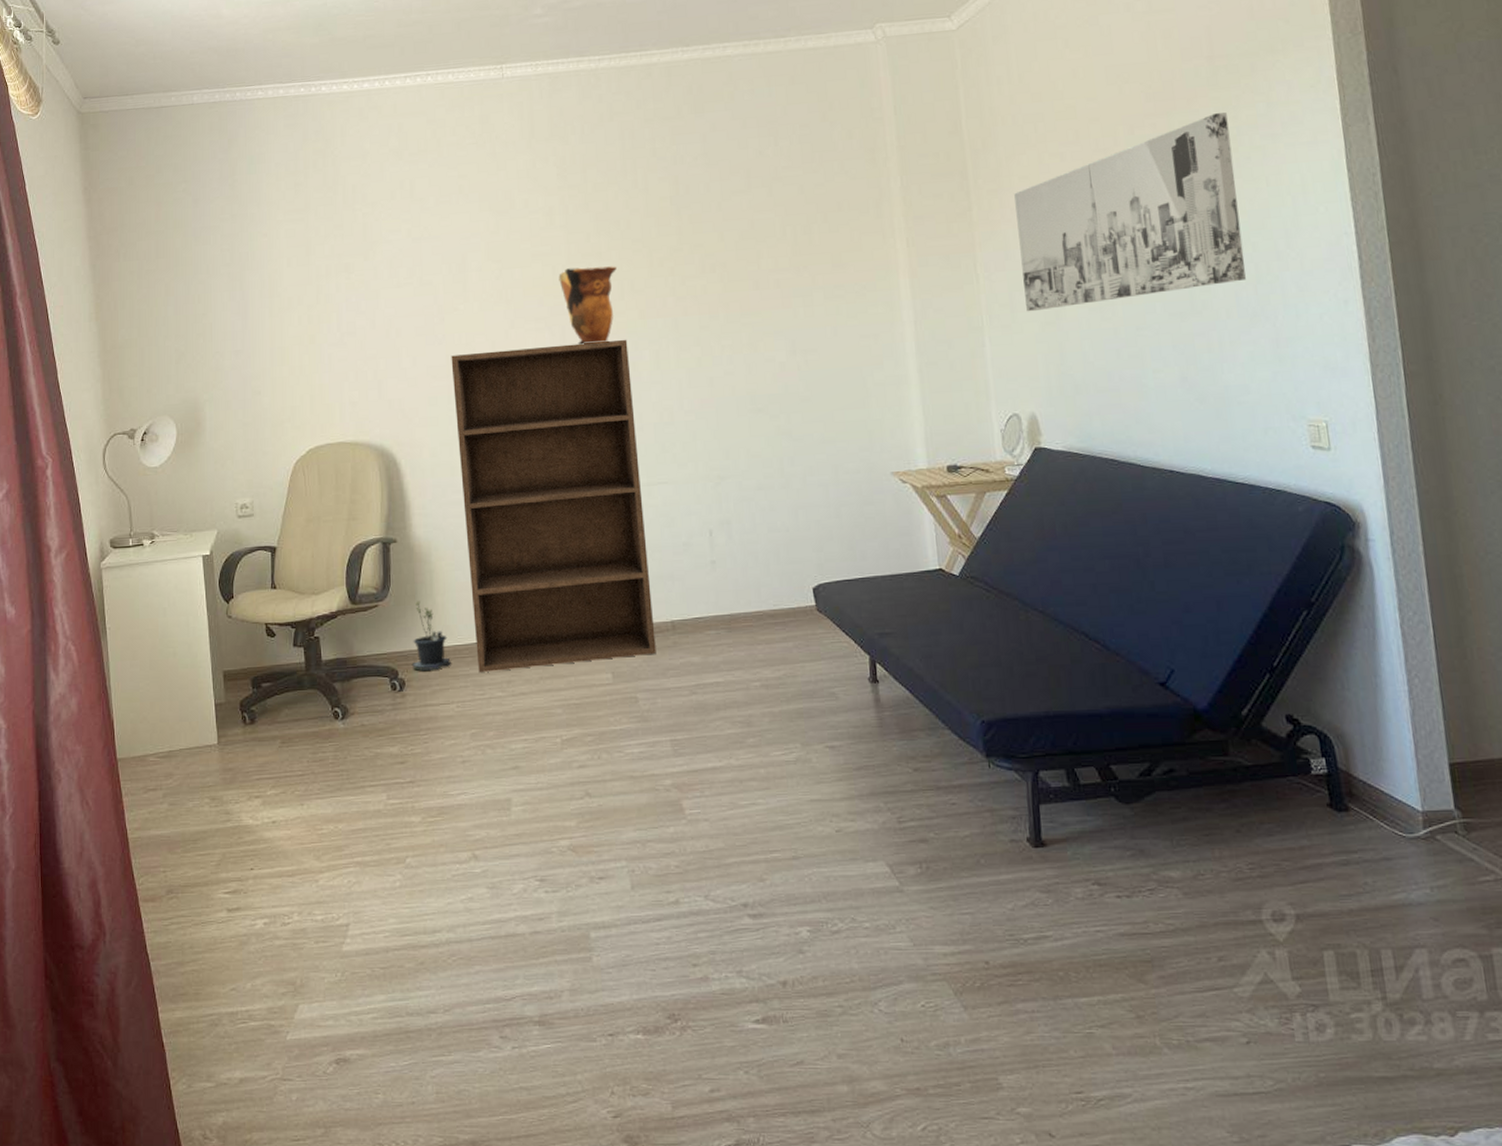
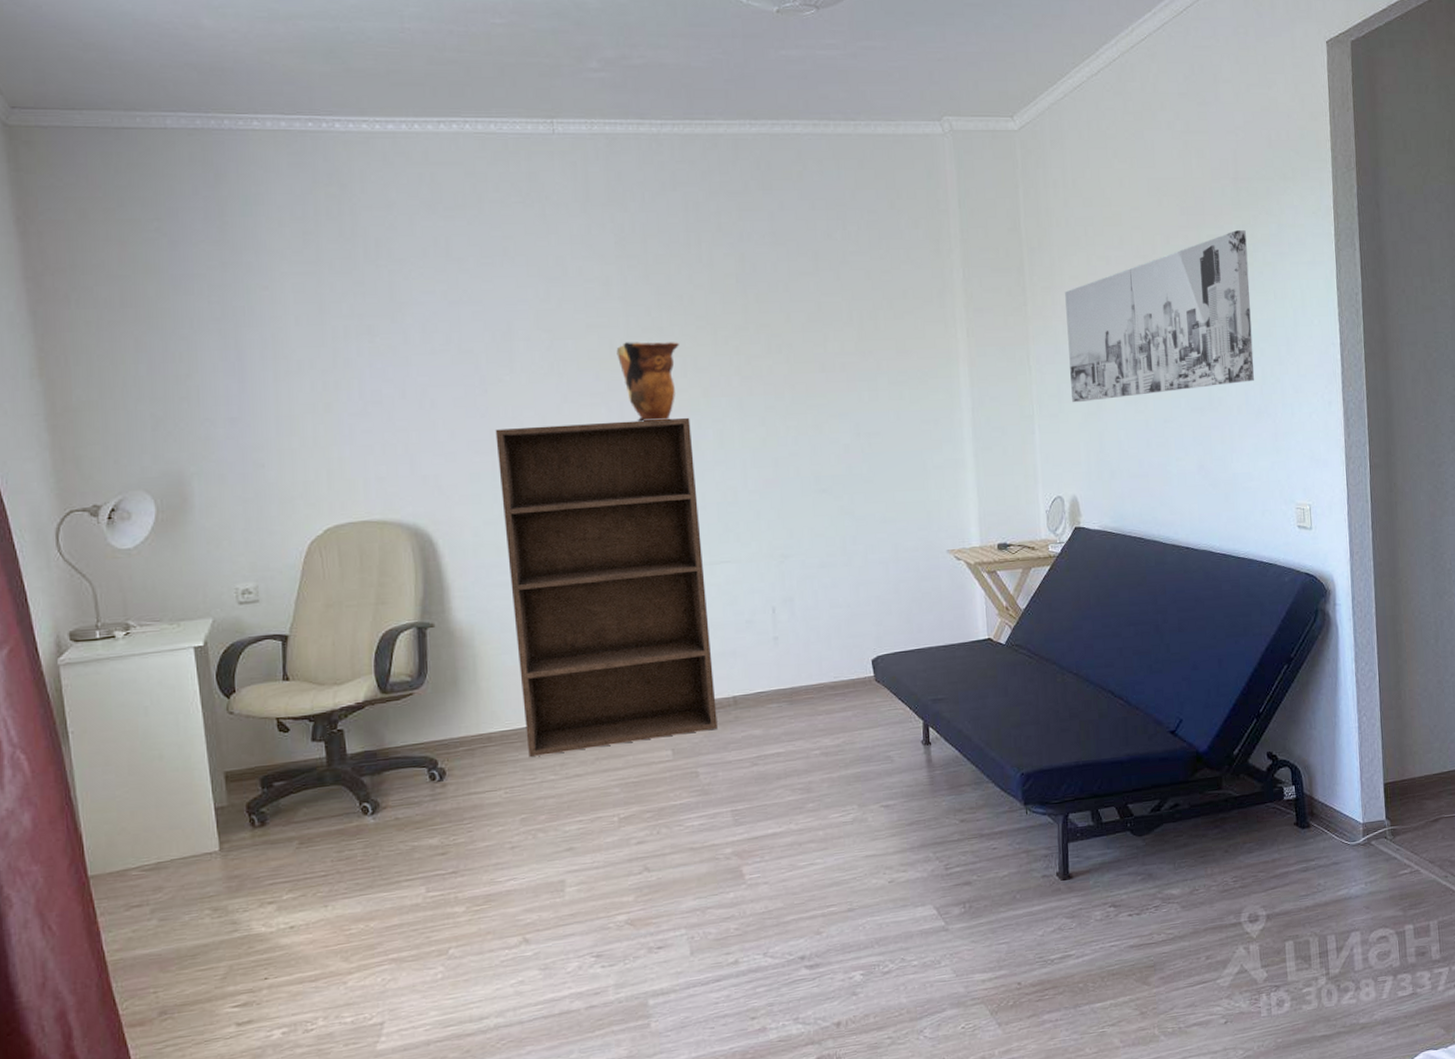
potted plant: present [411,601,451,672] -> none [453,687,498,760]

